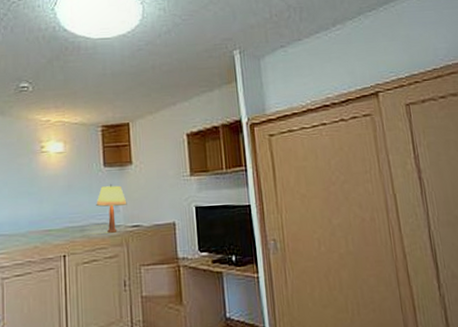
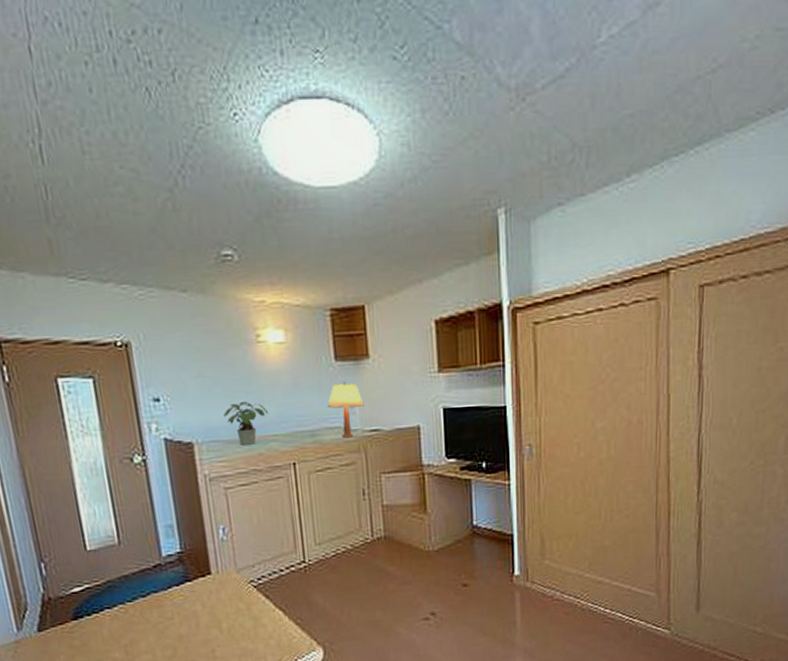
potted plant: none [8,200,46,239] -> present [223,401,269,445]

